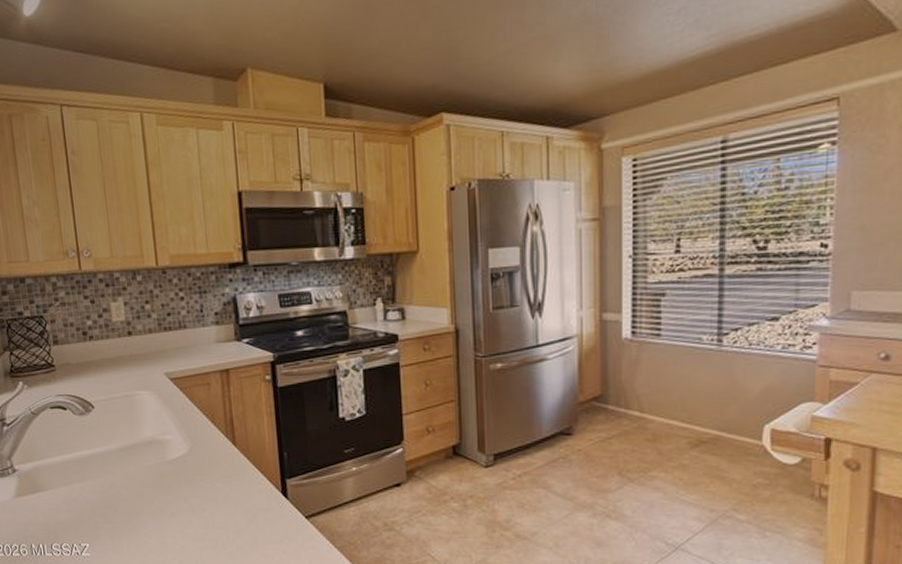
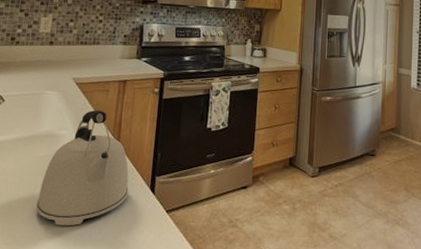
kettle: none [157,407,257,539] -> present [36,109,129,226]

